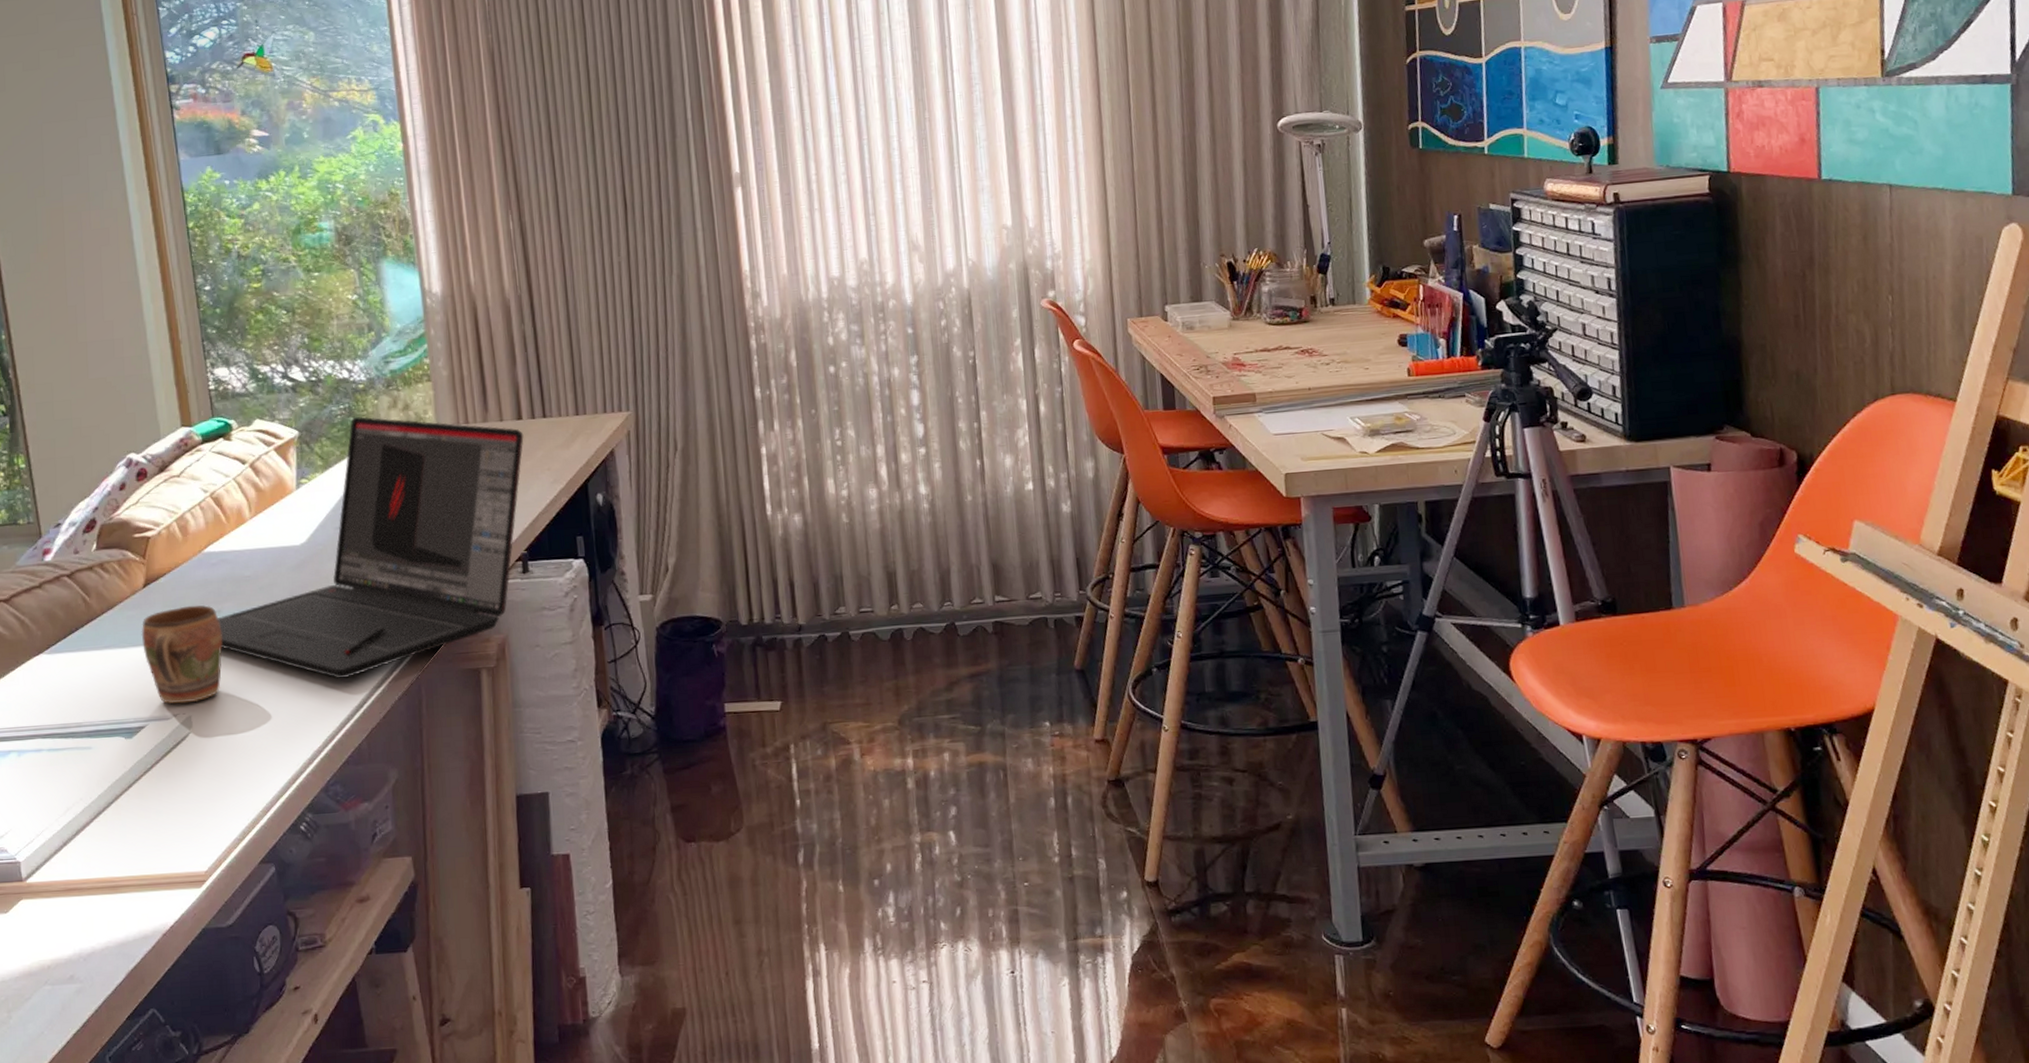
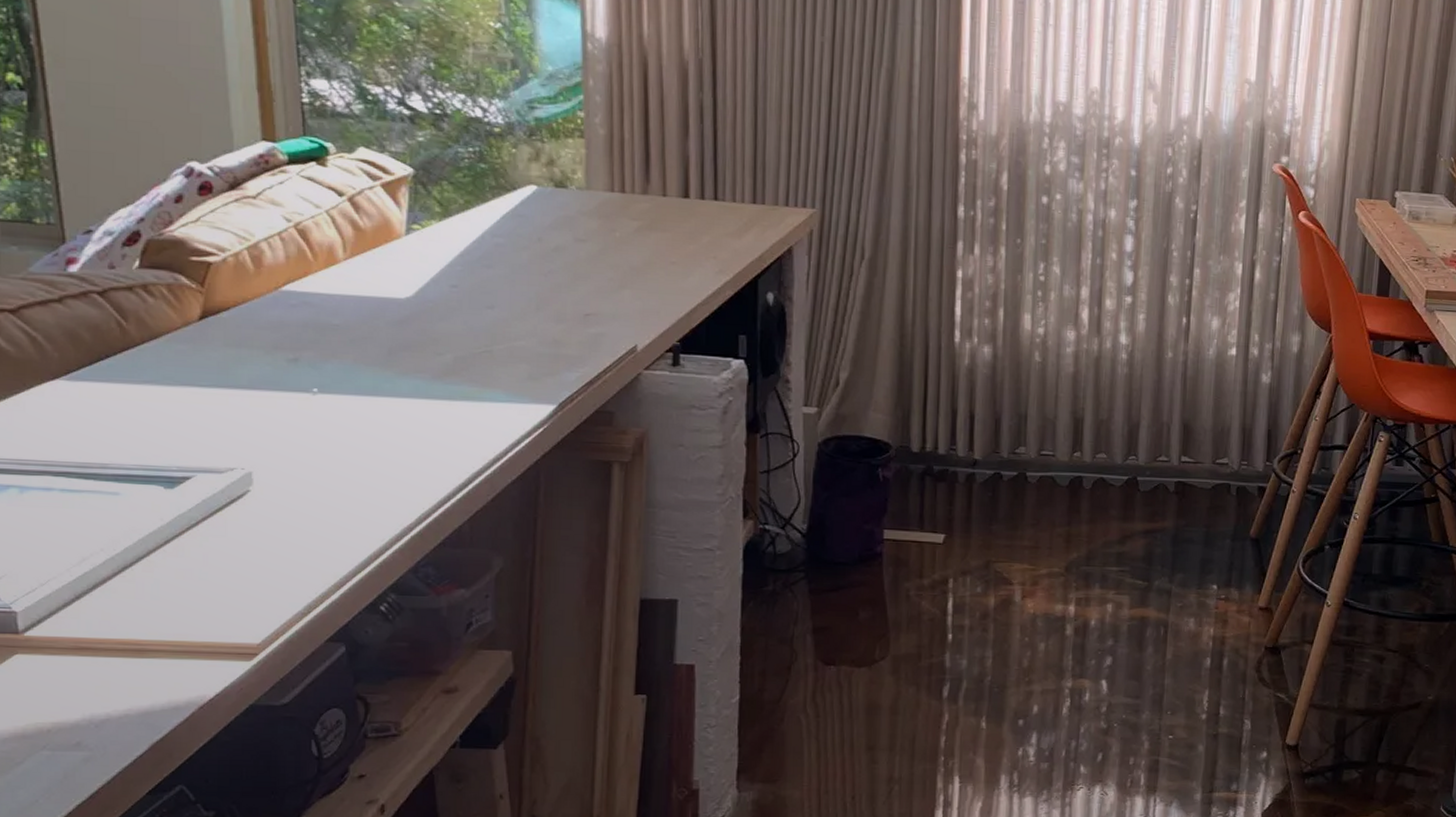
mug: present [141,605,223,704] -> none [193,347,298,458]
laptop: present [218,417,524,679] -> none [294,164,689,454]

